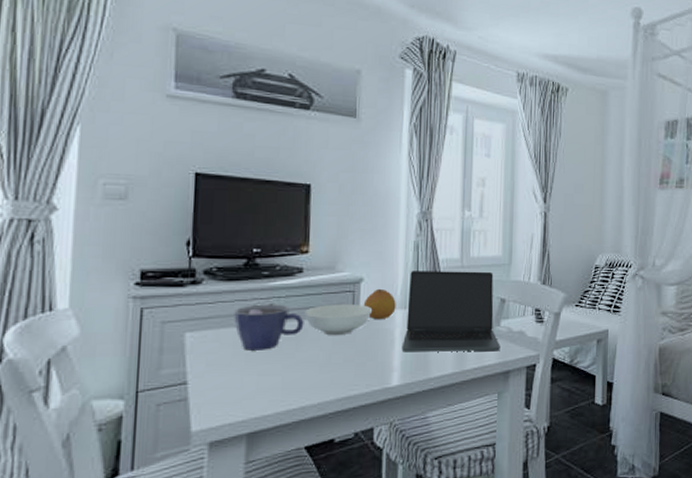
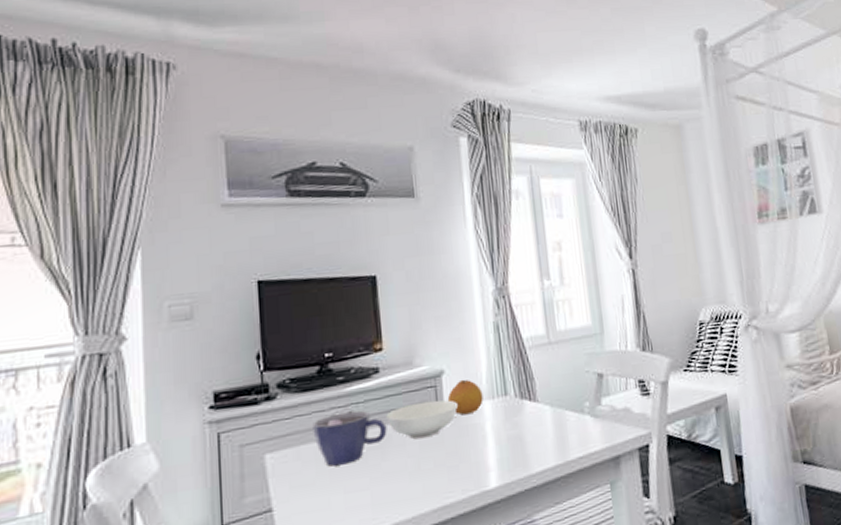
laptop: present [401,271,500,353] -> none [493,344,606,449]

